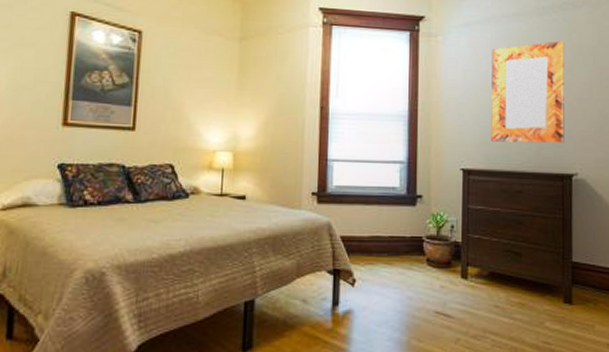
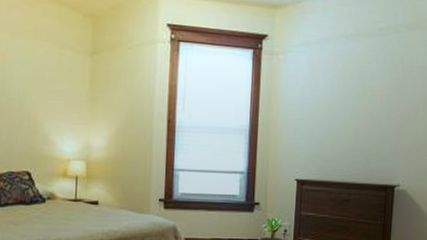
home mirror: present [491,40,565,143] -> none [324,61,396,157]

